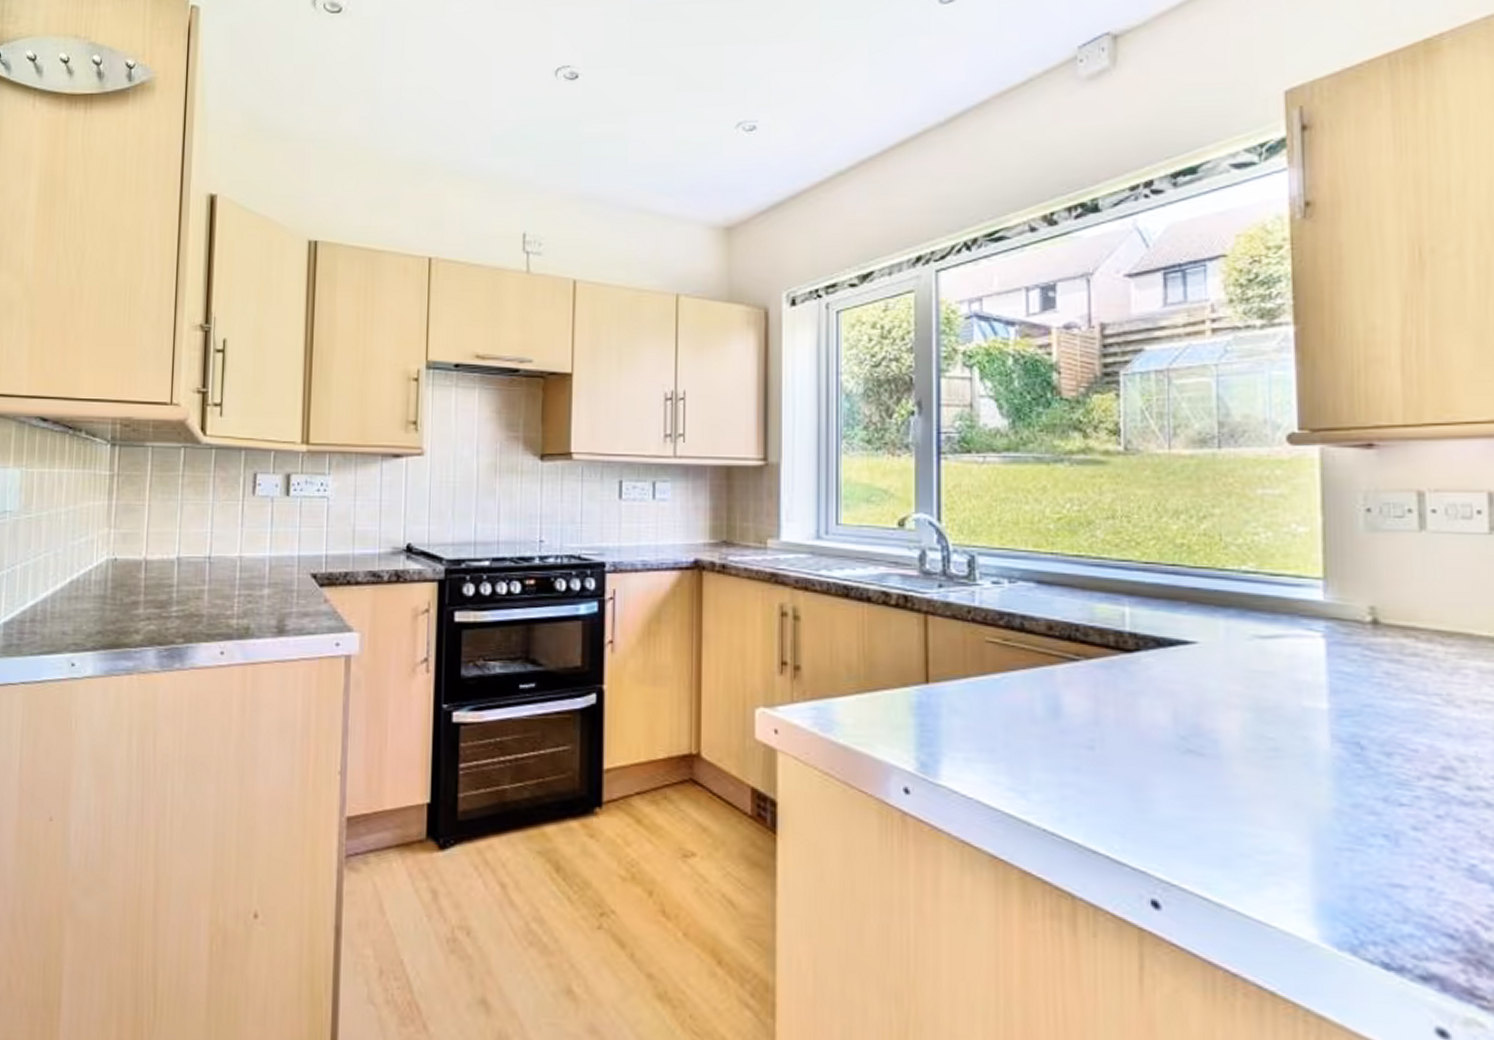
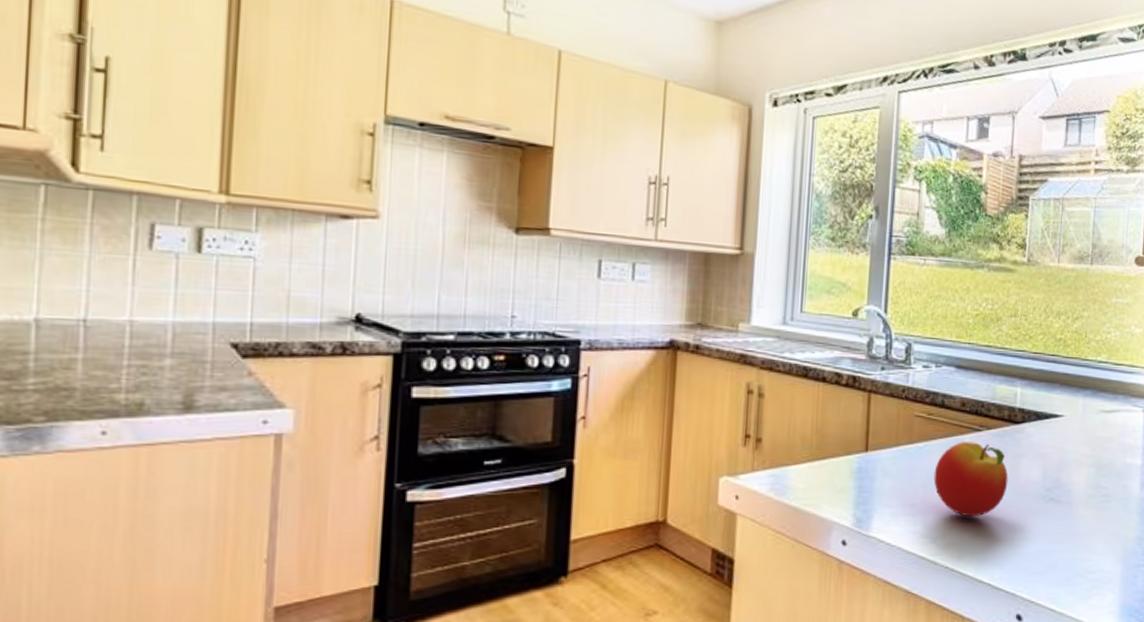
apple: none [1017,674,1122,769] -> present [933,442,1008,517]

